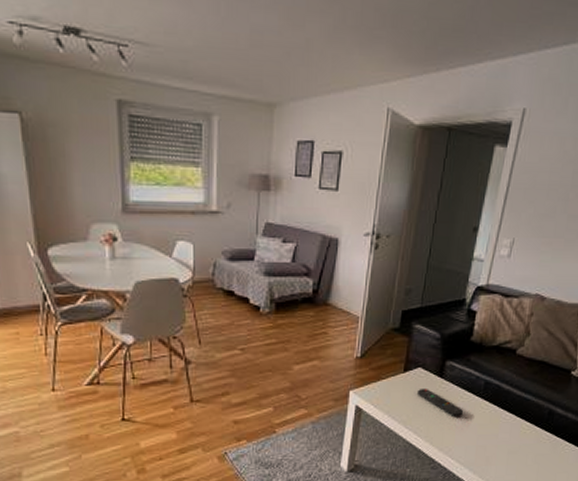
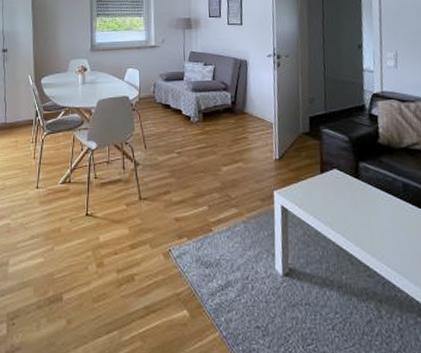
remote control: present [416,389,464,418] -> none [337,190,389,220]

